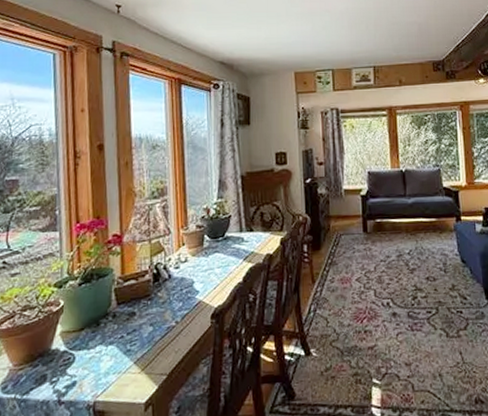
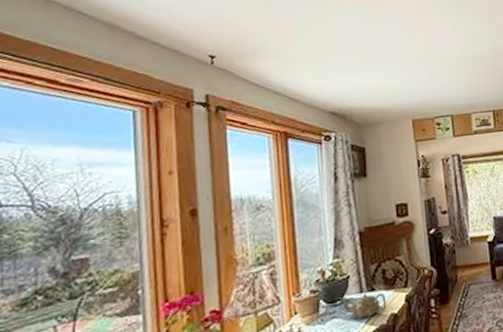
teapot: none [222,233,263,255] -> present [340,293,387,319]

